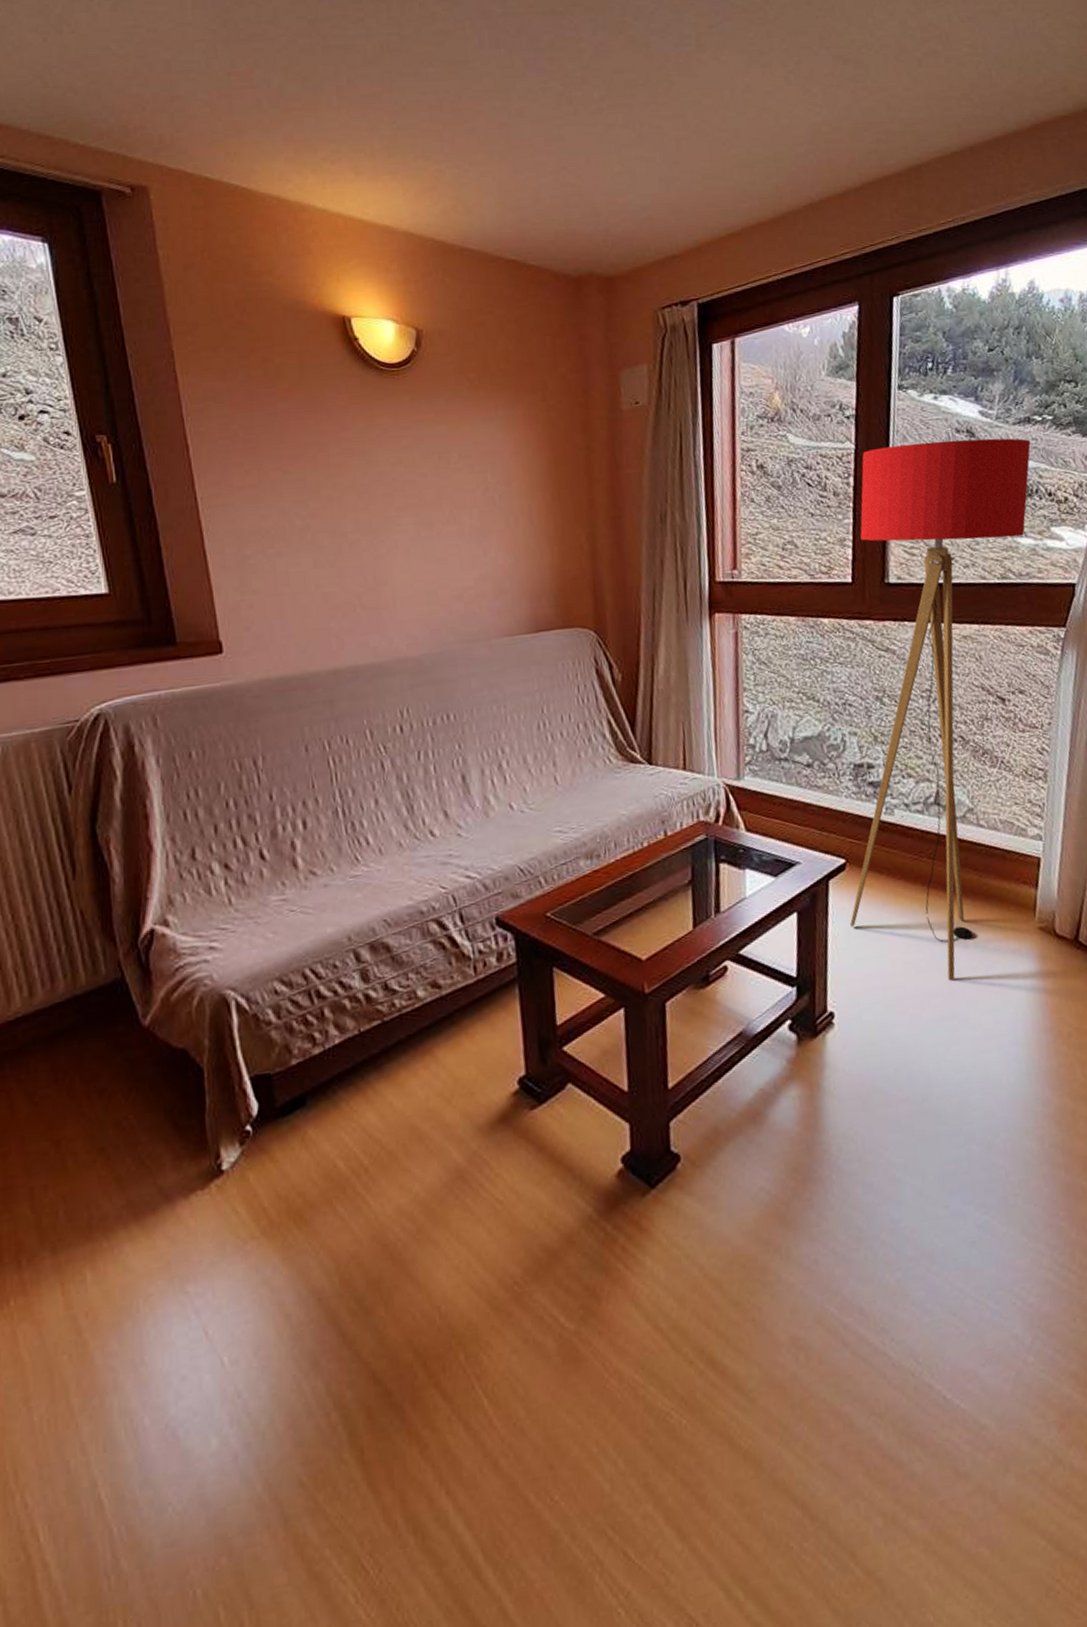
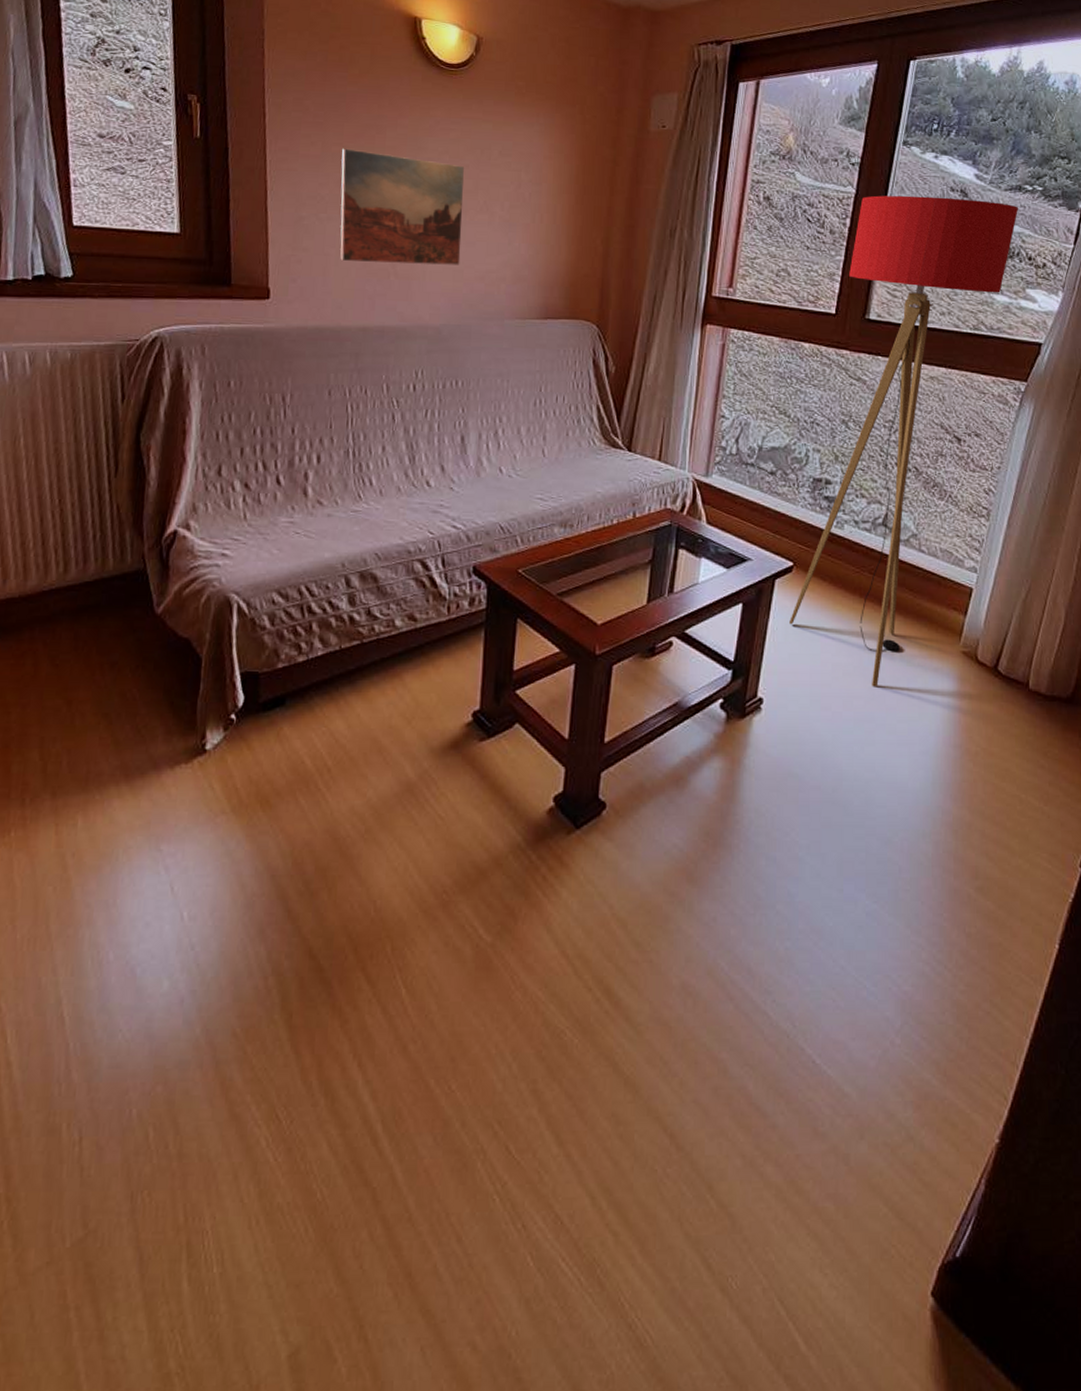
wall art: none [282,472,433,599] -> present [340,148,464,265]

